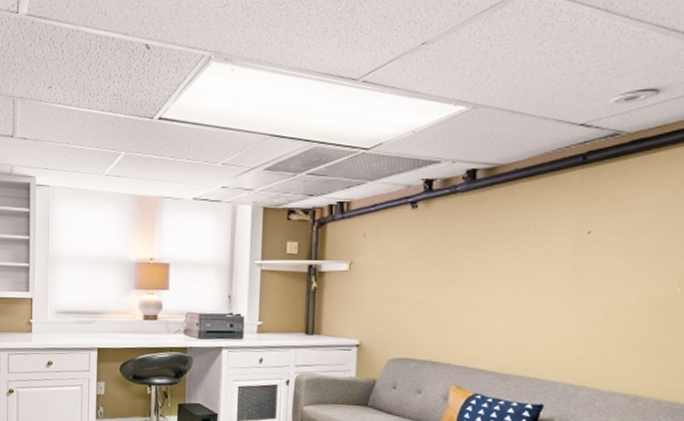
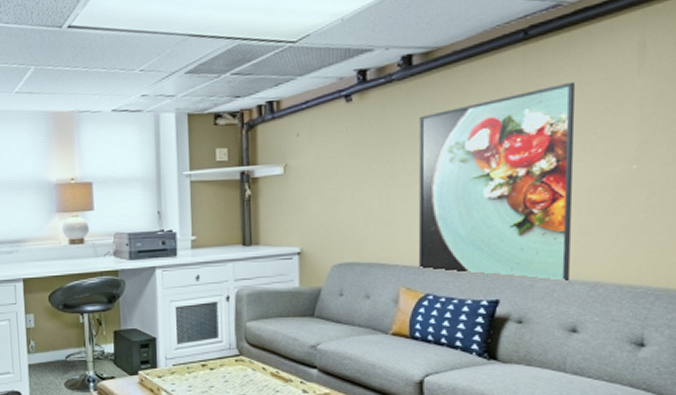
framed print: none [468,206,628,395] -> present [418,81,576,284]

